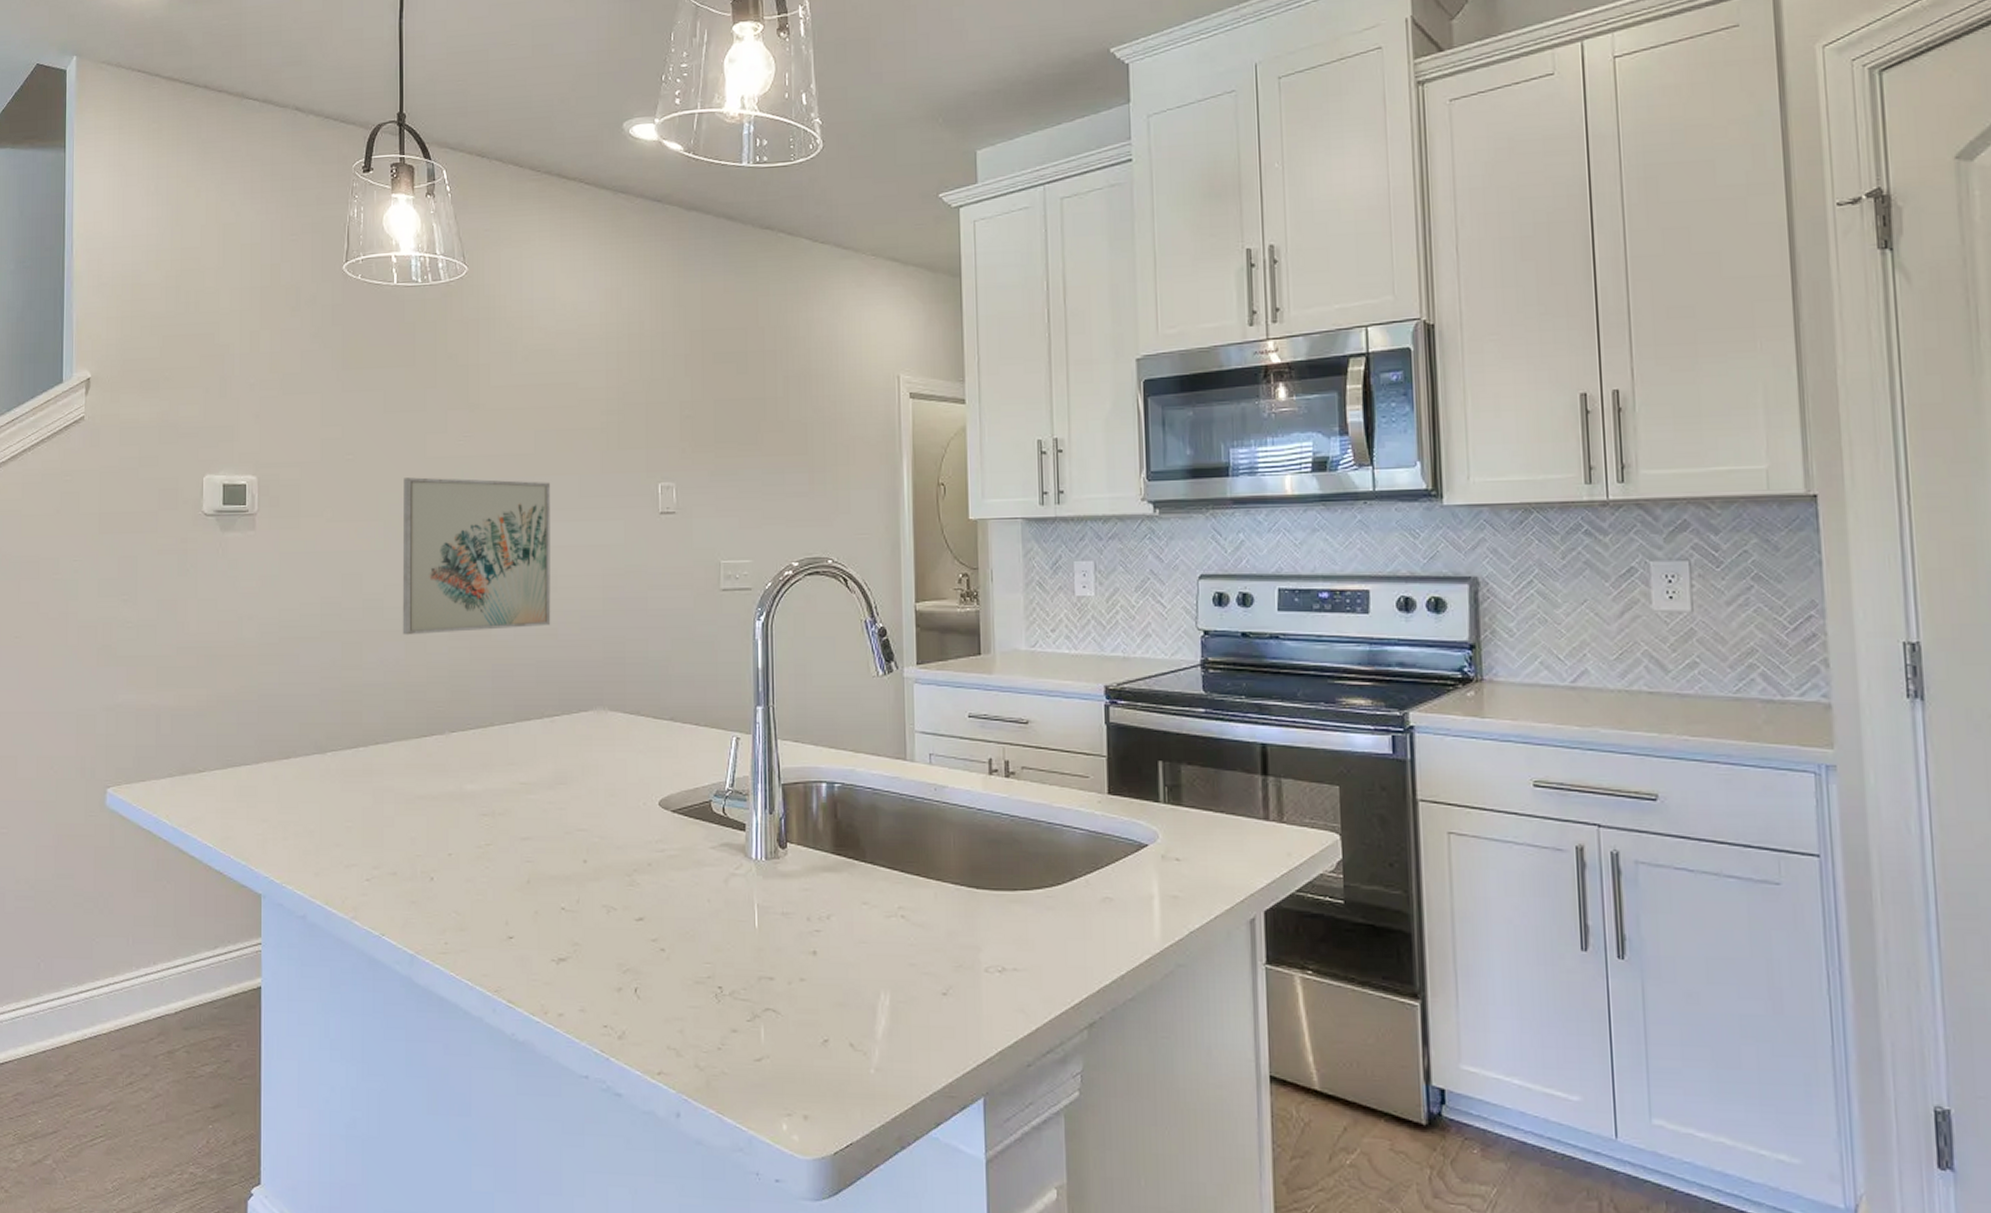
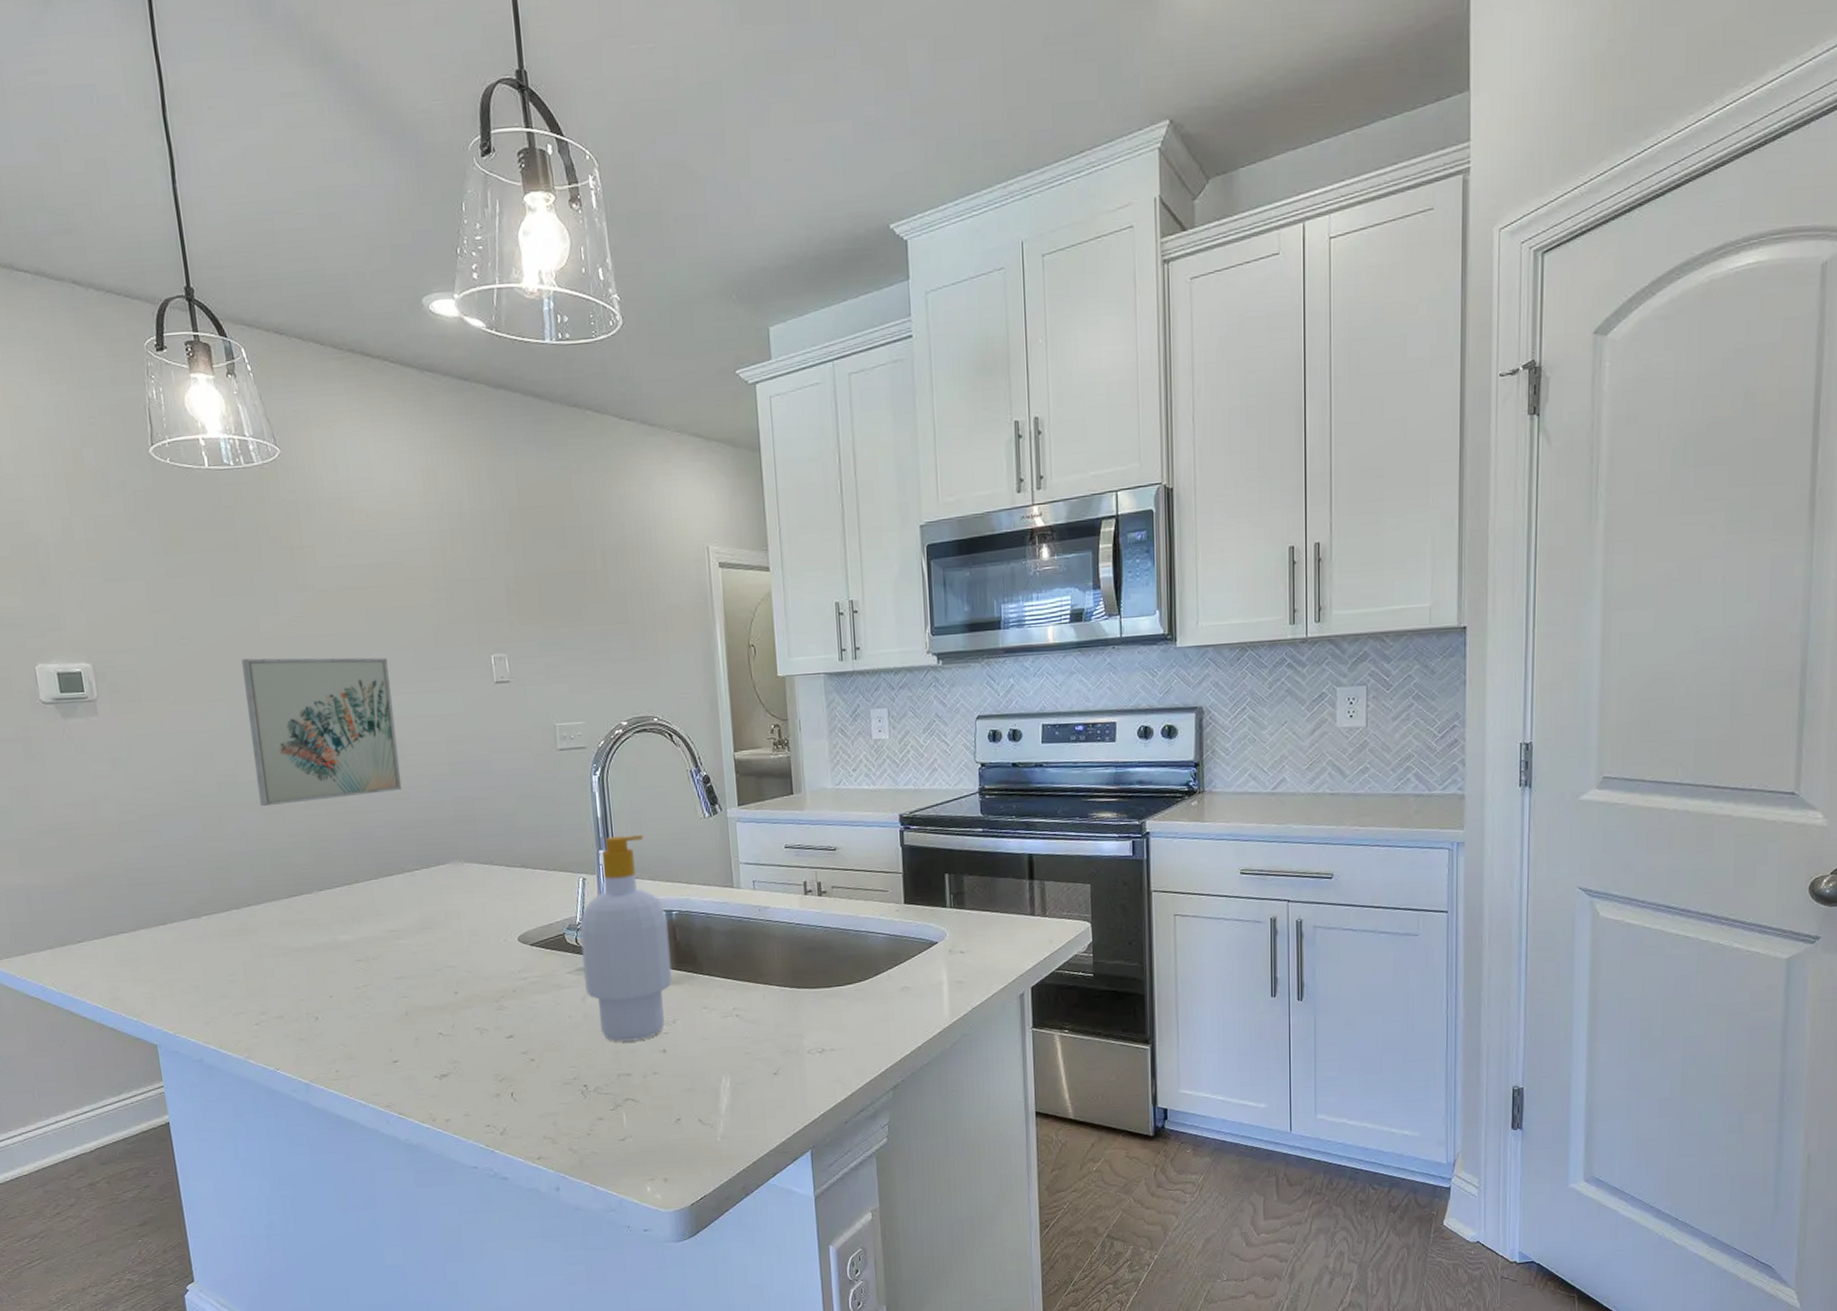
soap bottle: none [728,690,830,937] -> present [579,834,672,1042]

